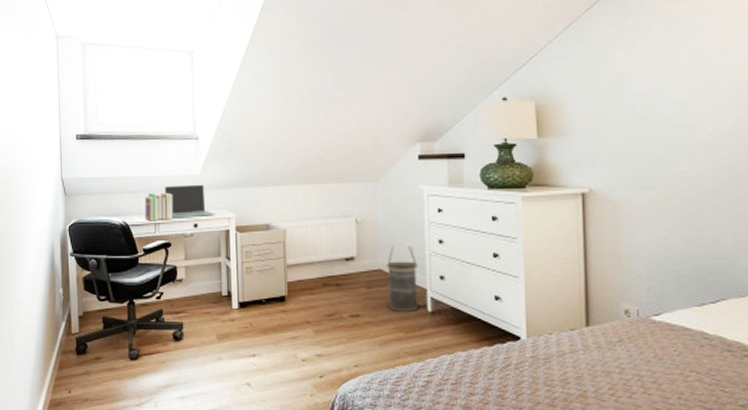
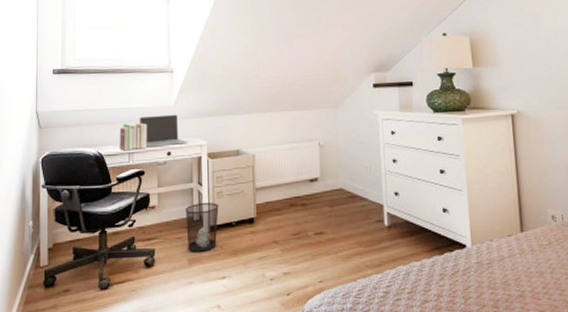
waste bin: none [214,278,248,328] -> present [186,203,219,252]
basket: present [386,245,419,312] -> none [346,165,377,227]

